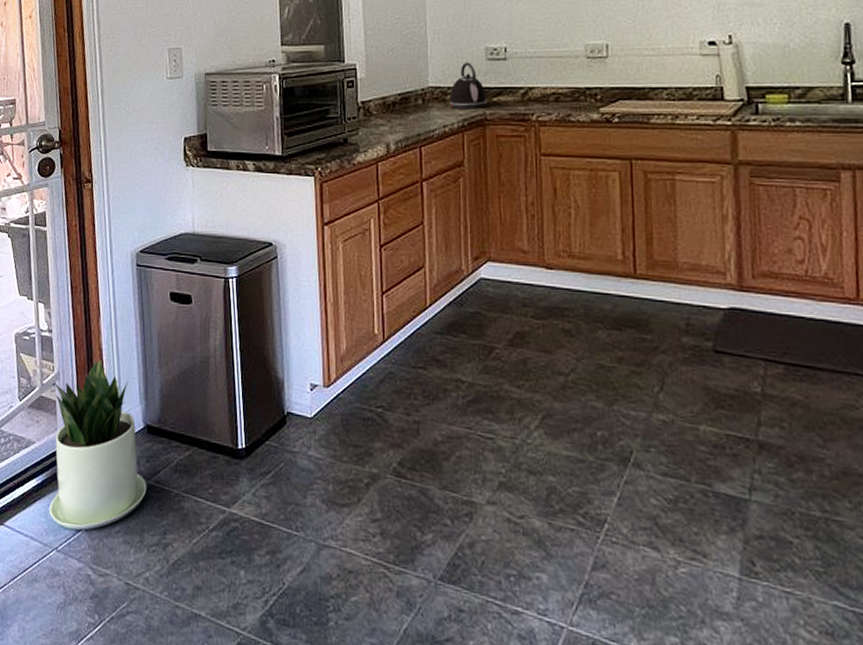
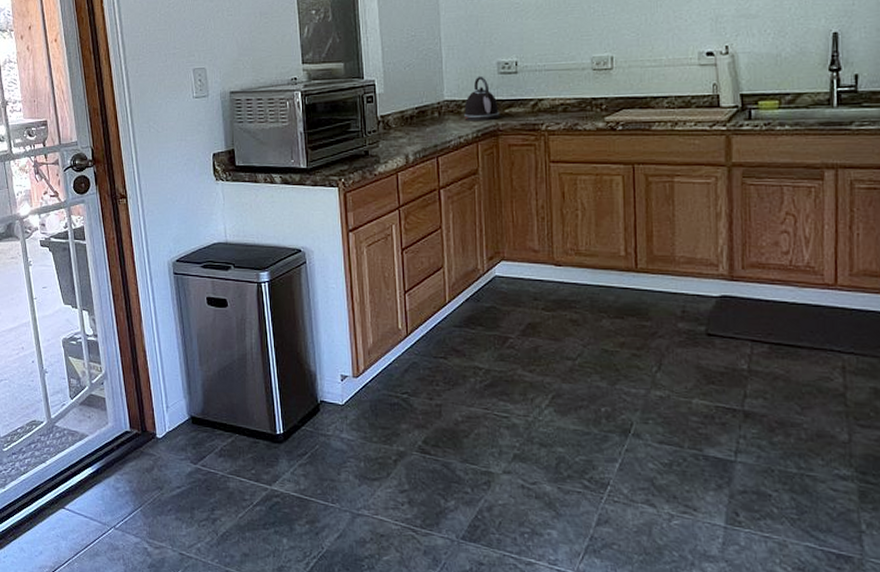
planter: present [49,359,147,530] -> none [101,359,194,510]

